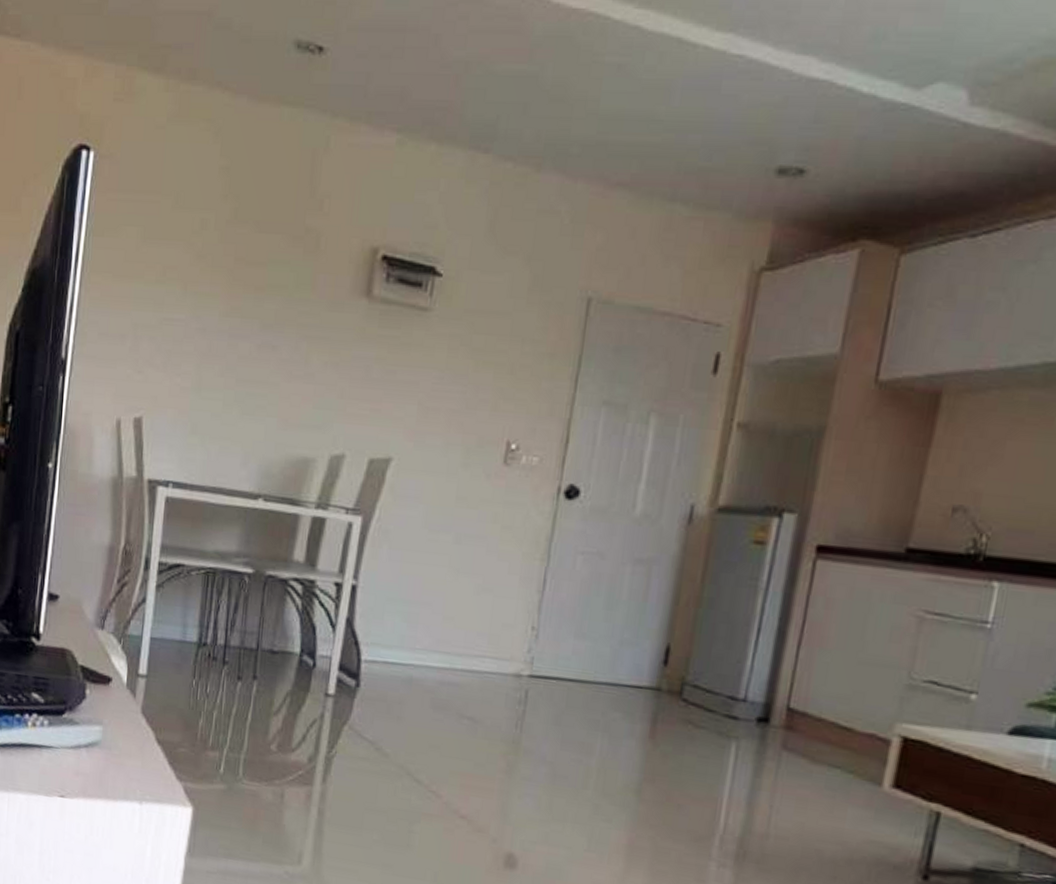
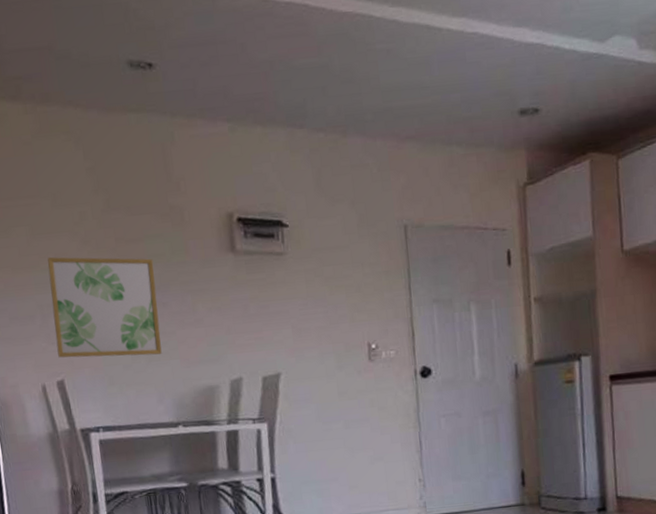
wall art: none [142,267,272,408] -> present [47,257,162,358]

